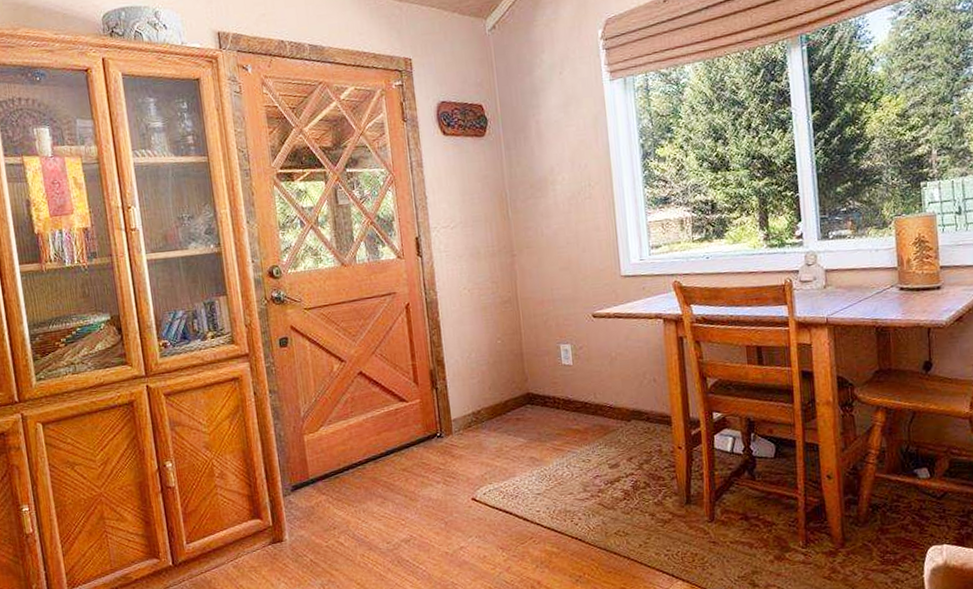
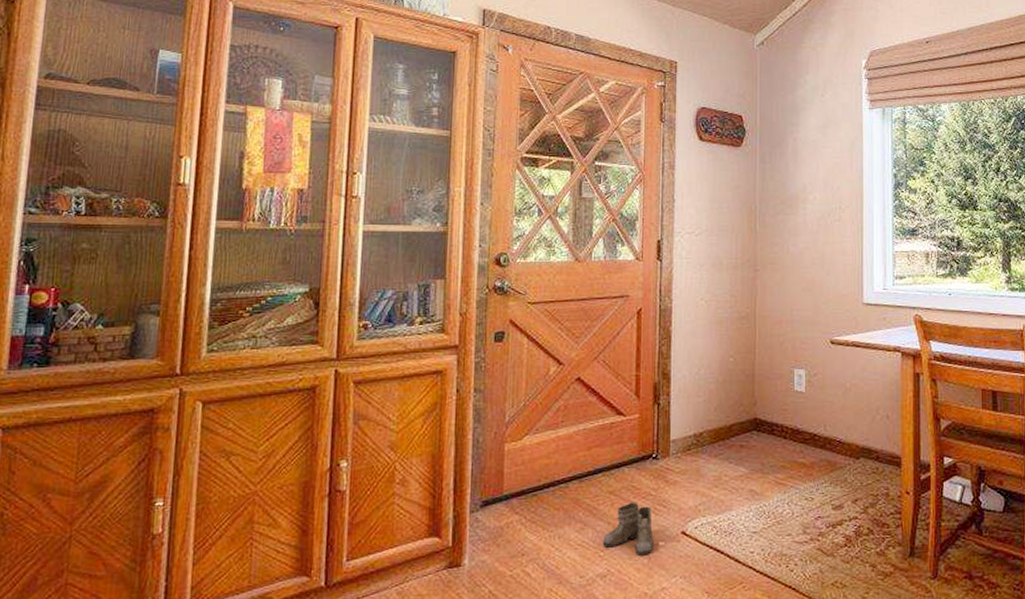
boots: none [402,476,451,521] -> present [603,502,656,555]

